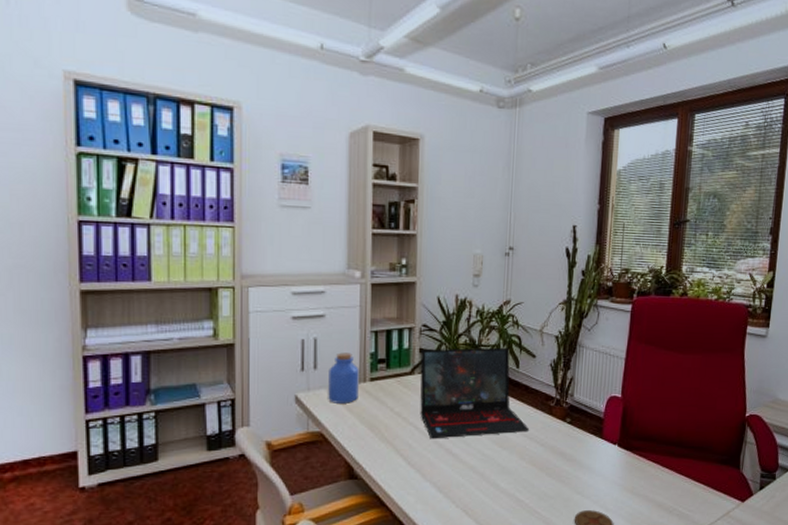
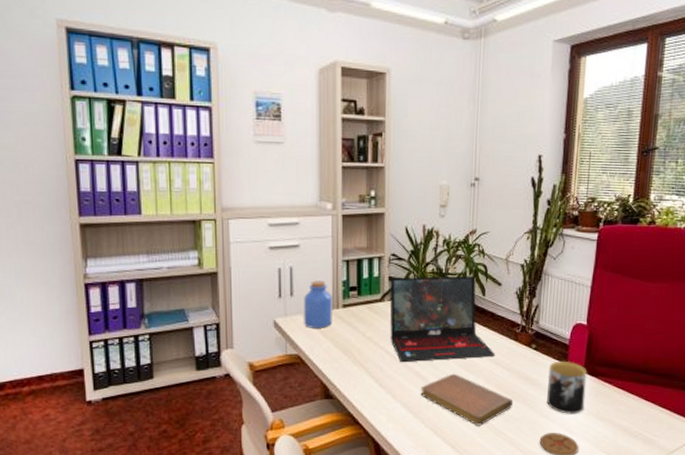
notebook: none [451,449,548,505] -> present [420,373,513,426]
mug: none [581,435,622,490] -> present [547,361,587,414]

